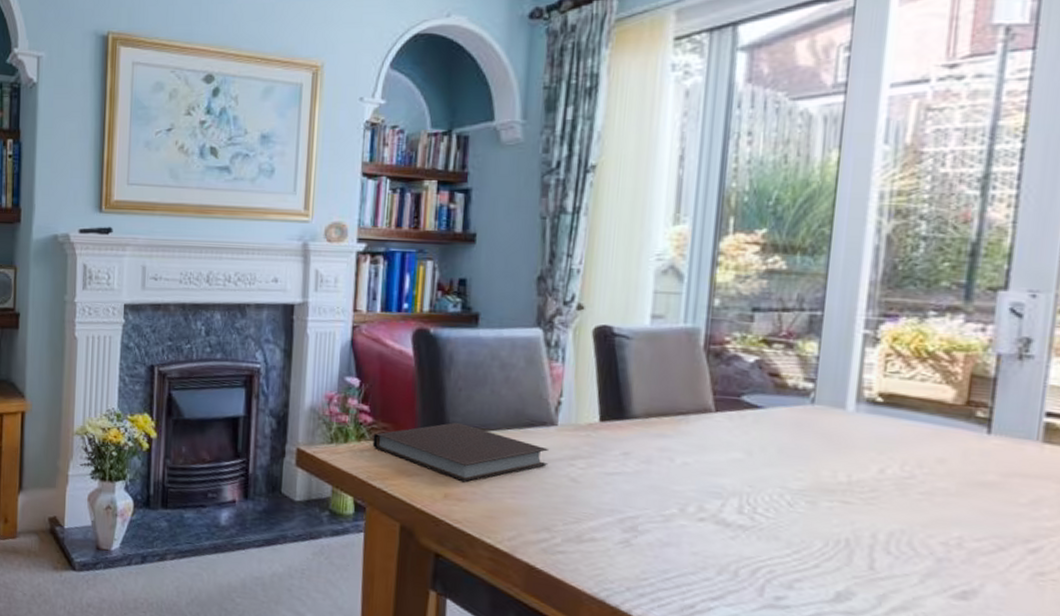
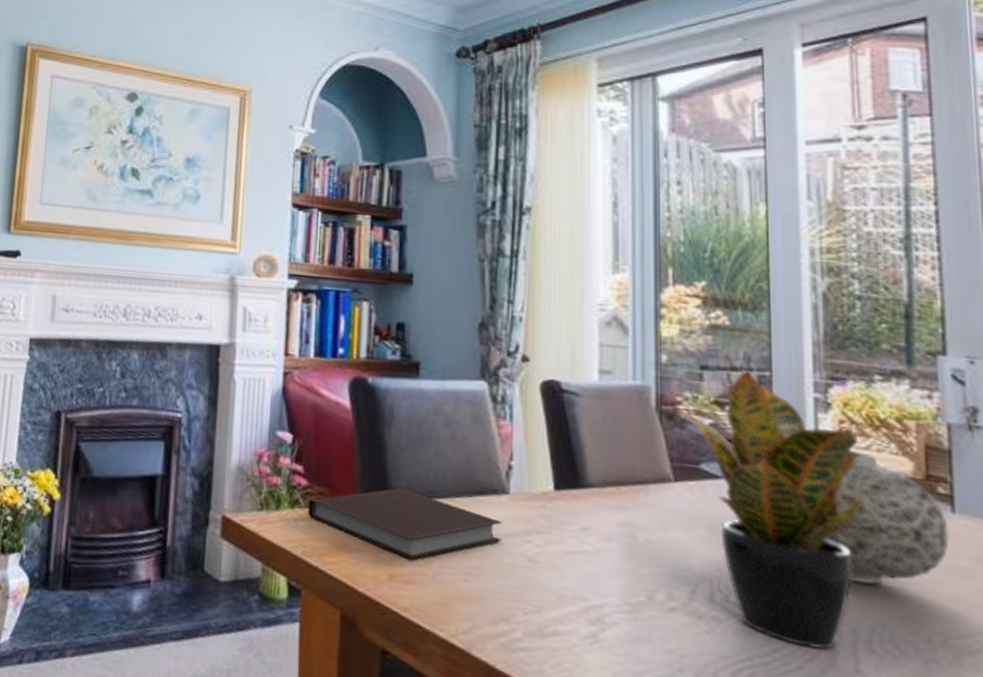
potted plant: none [722,310,935,551] -> present [674,370,891,650]
vase: none [856,379,982,497] -> present [825,449,949,585]

